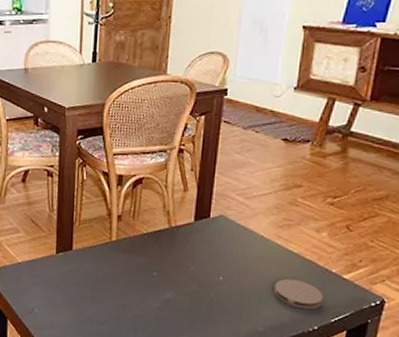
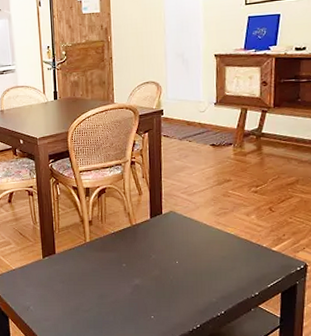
coaster: present [274,278,324,310] -> none [220,256,260,279]

